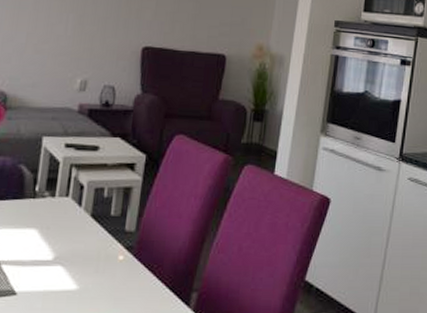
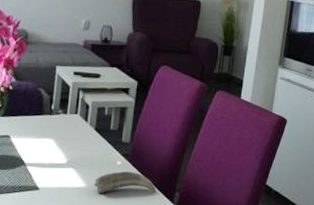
animal claw: none [88,268,168,298] -> present [94,171,156,194]

